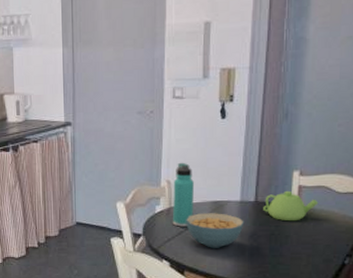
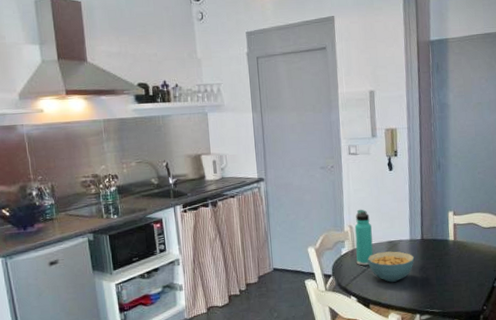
teapot: present [263,190,319,221] -> none [428,228,470,254]

